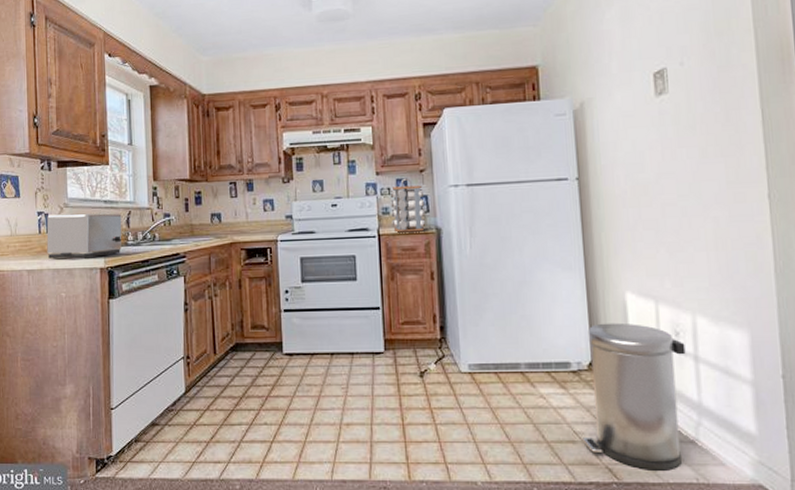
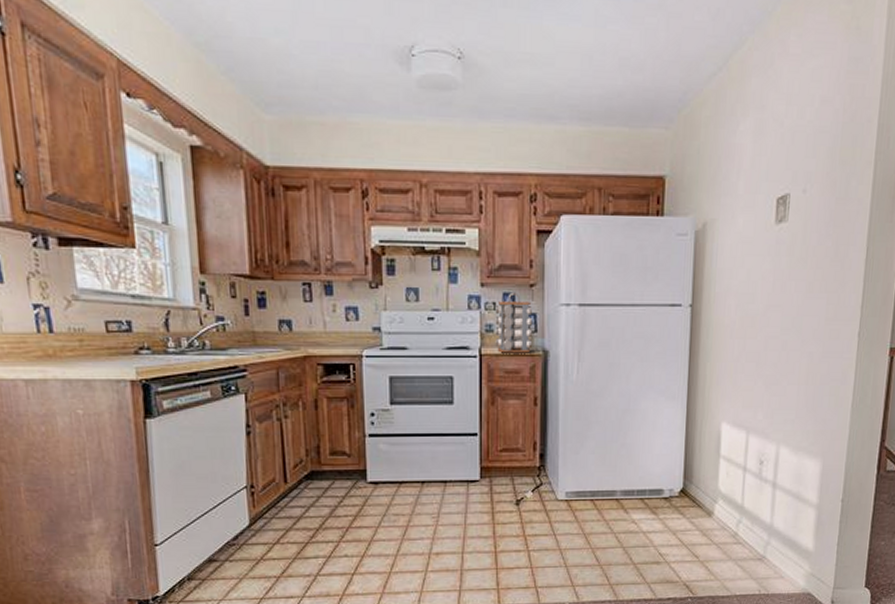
toaster: present [46,213,122,260] -> none [48,309,160,368]
pedal bin: present [583,322,686,471] -> none [666,452,767,585]

